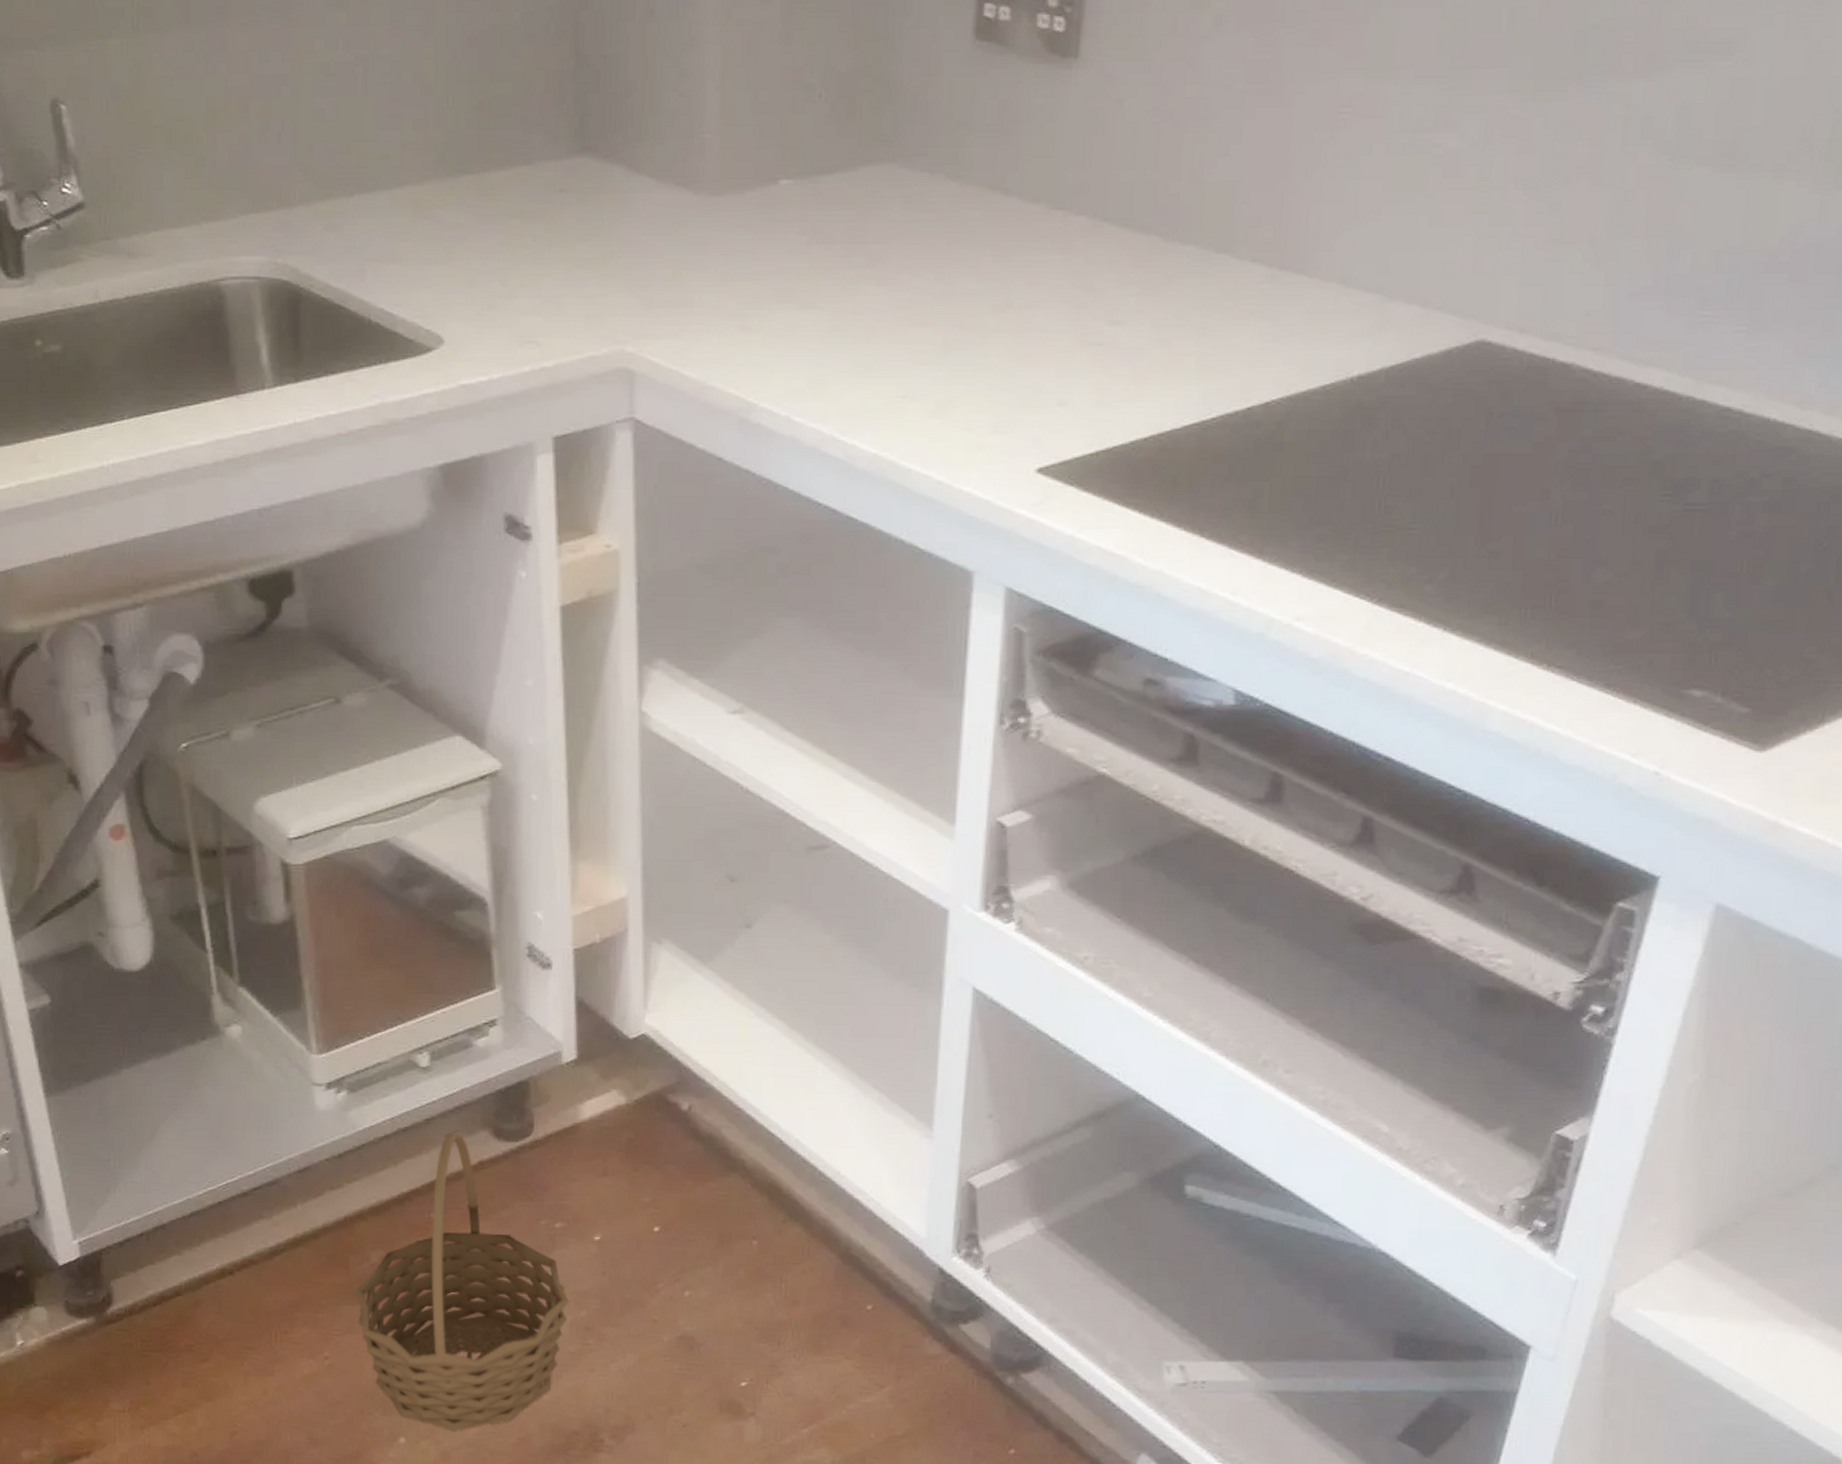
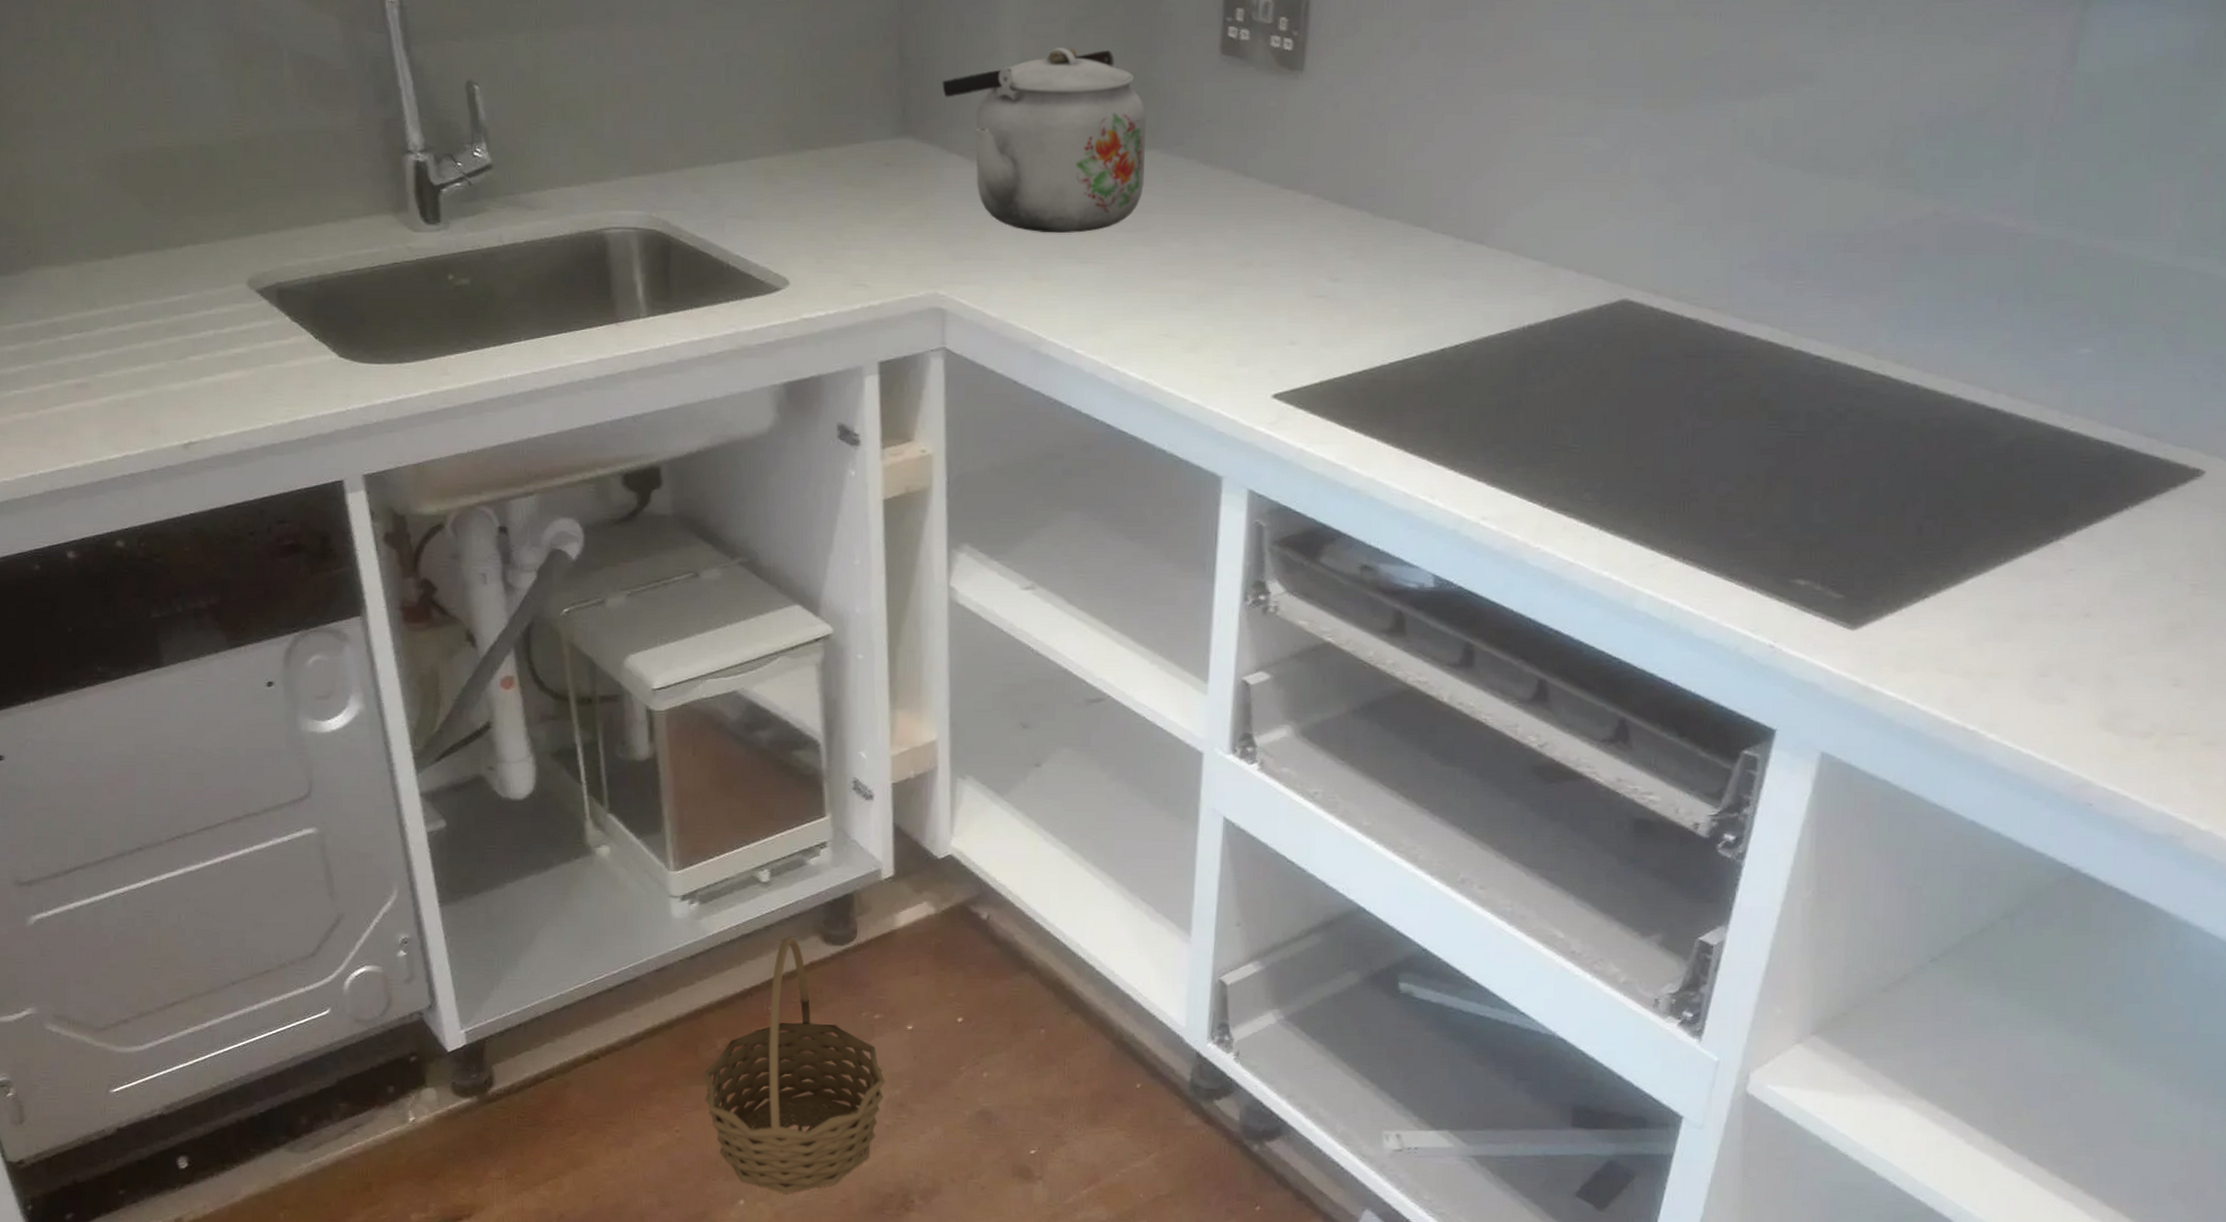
kettle: none [628,37,881,271] -> present [942,48,1146,233]

